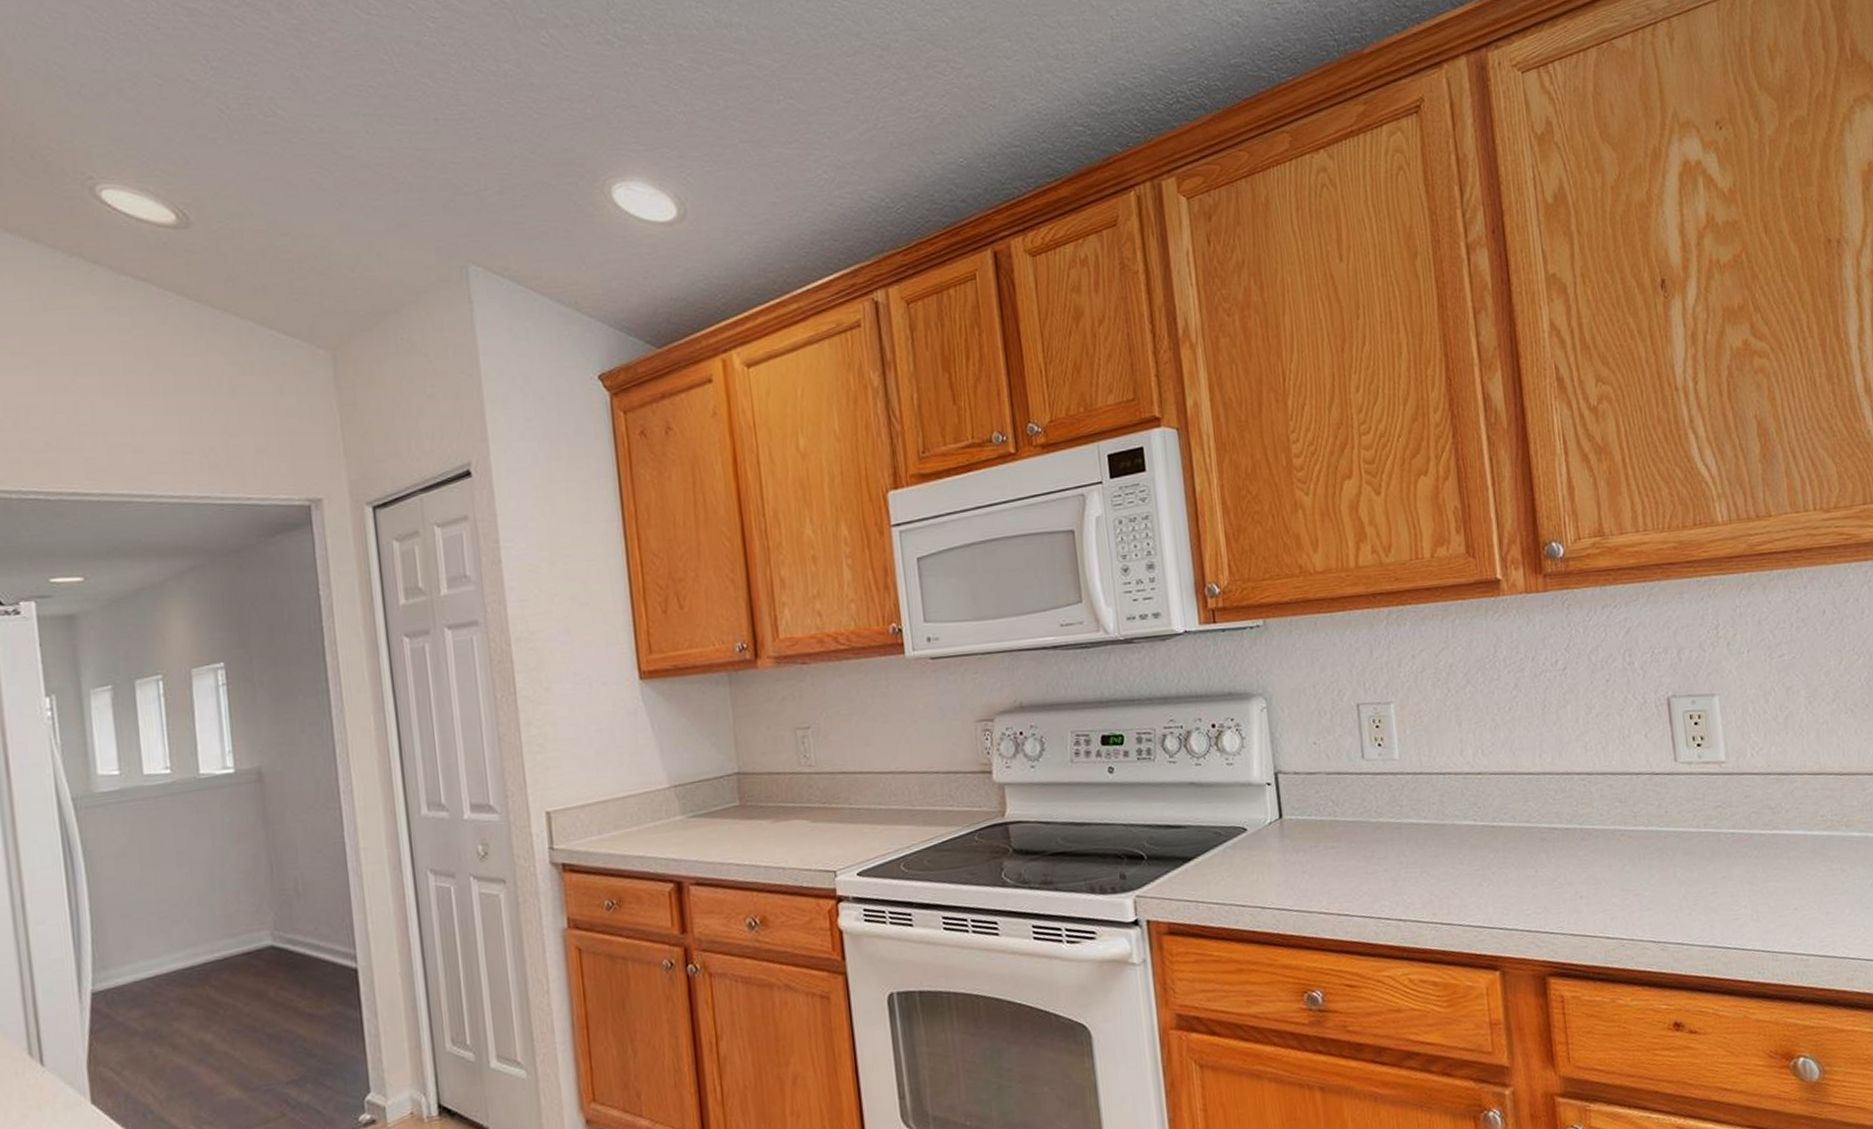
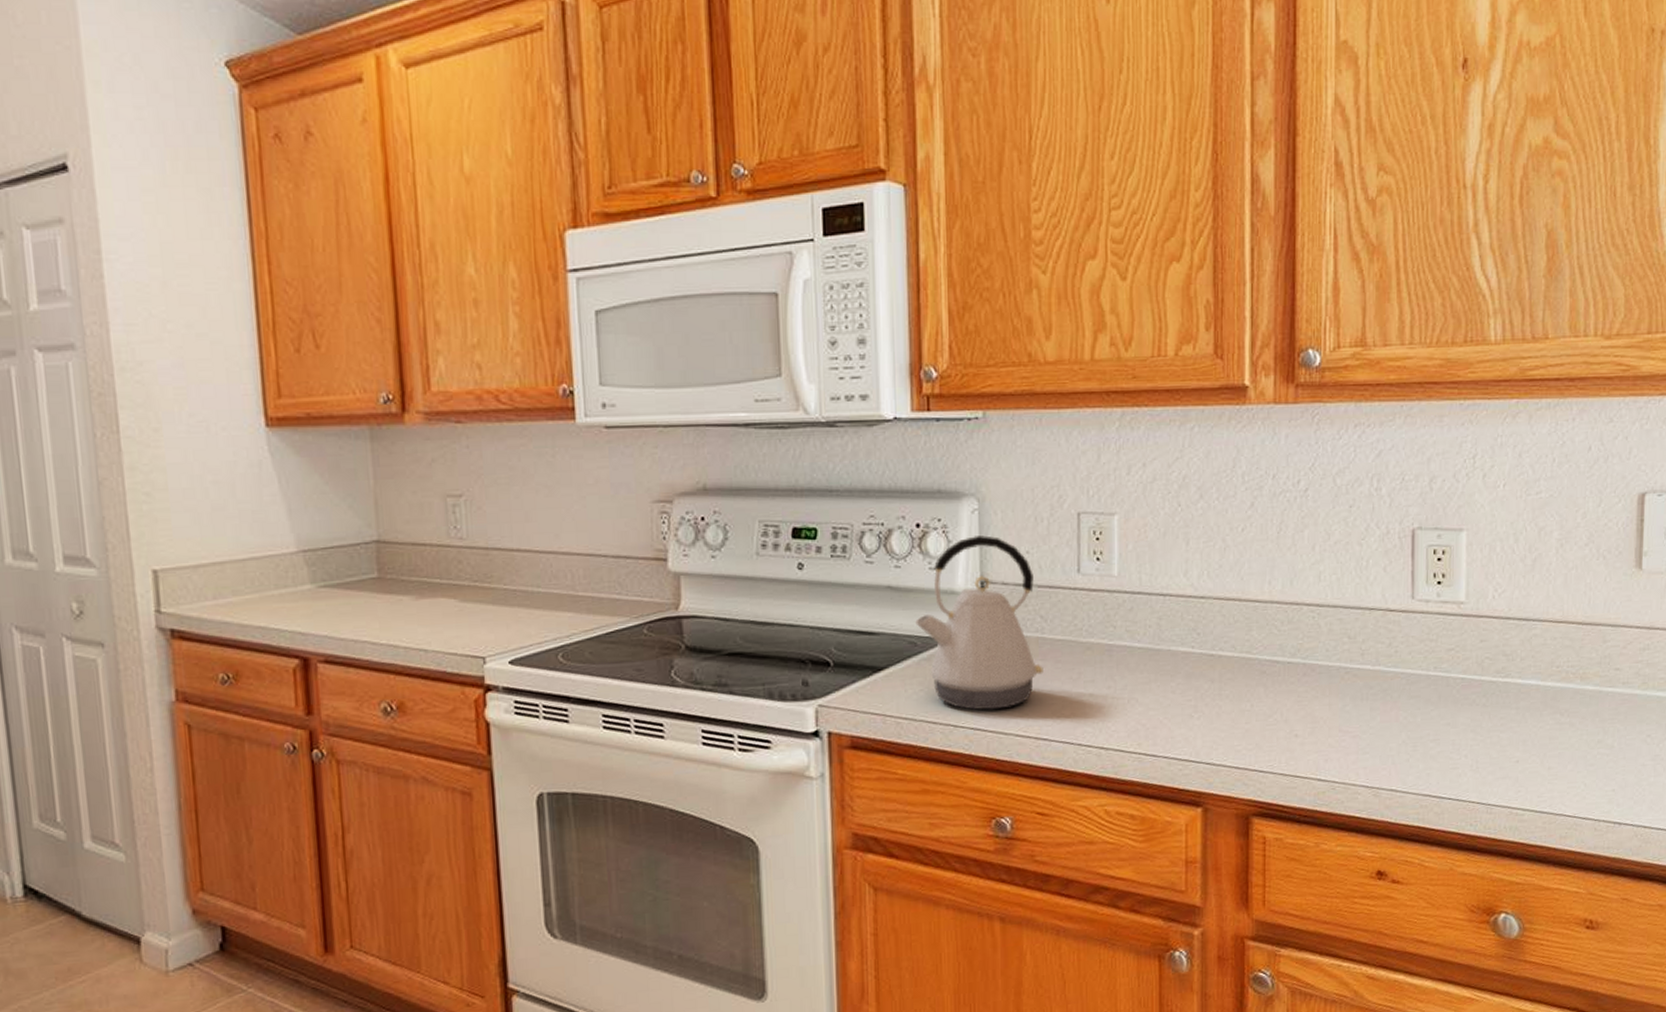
kettle: none [1217,730,1339,892] -> present [914,535,1043,711]

